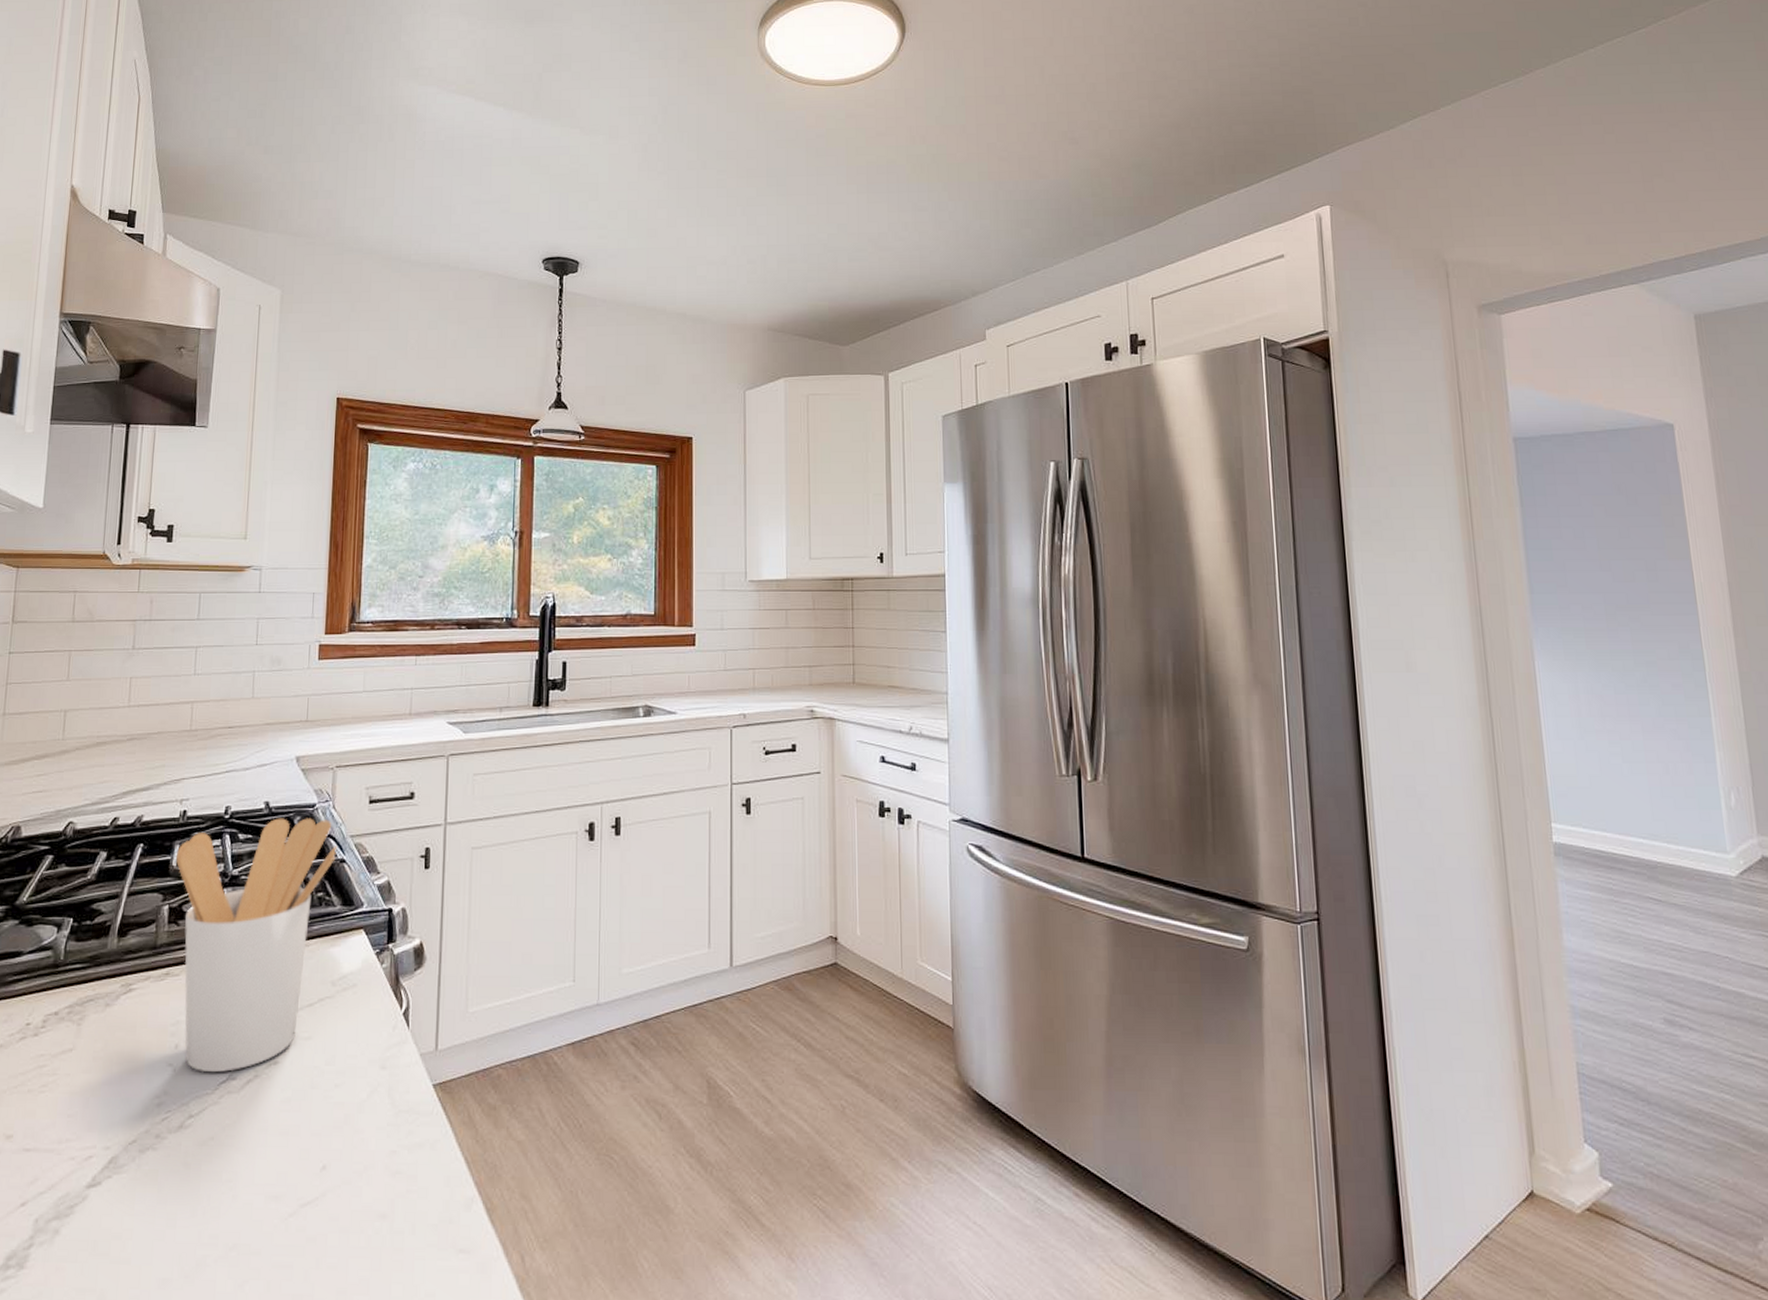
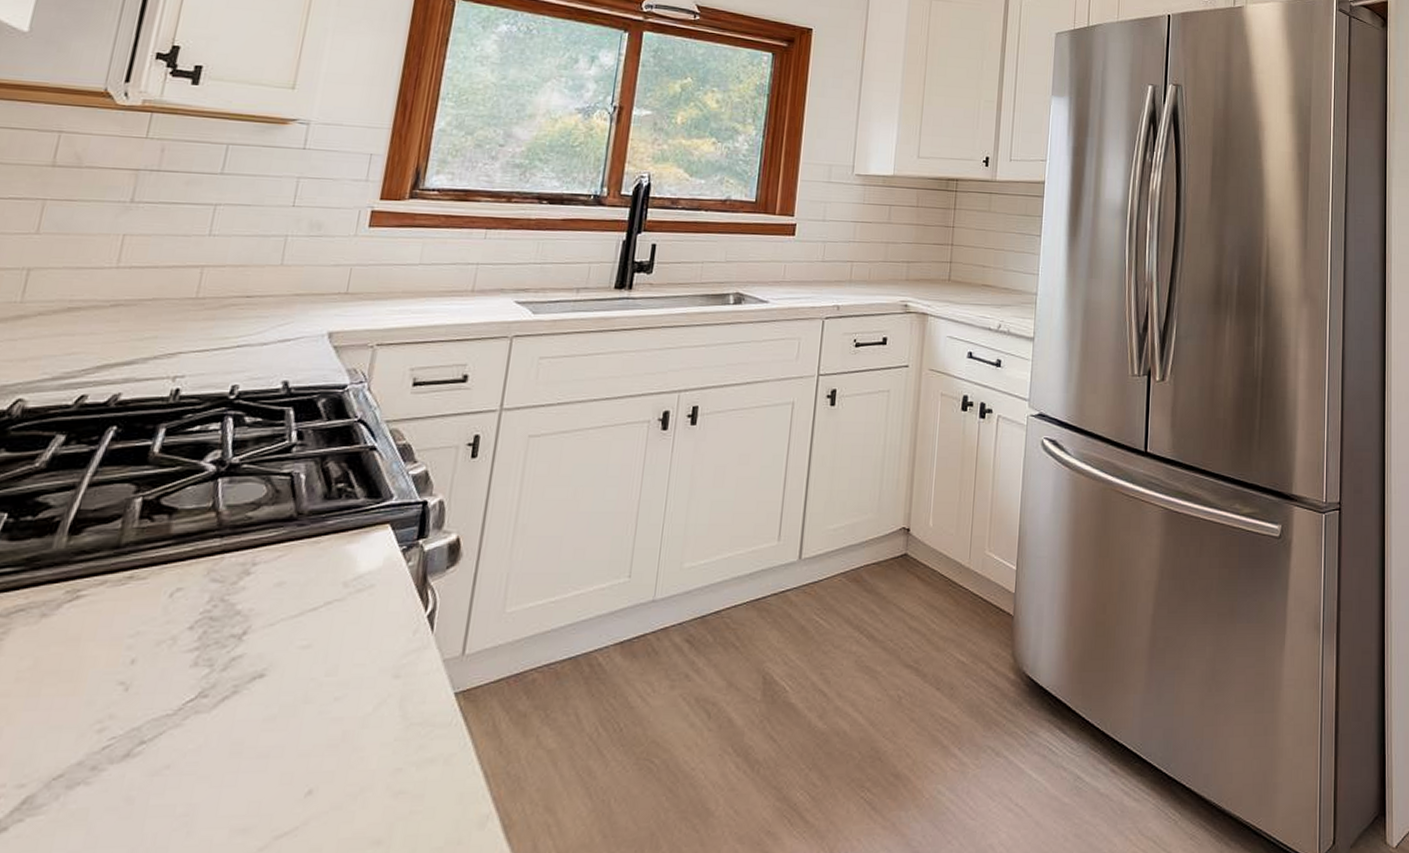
utensil holder: present [175,818,338,1073] -> none [143,400,369,691]

